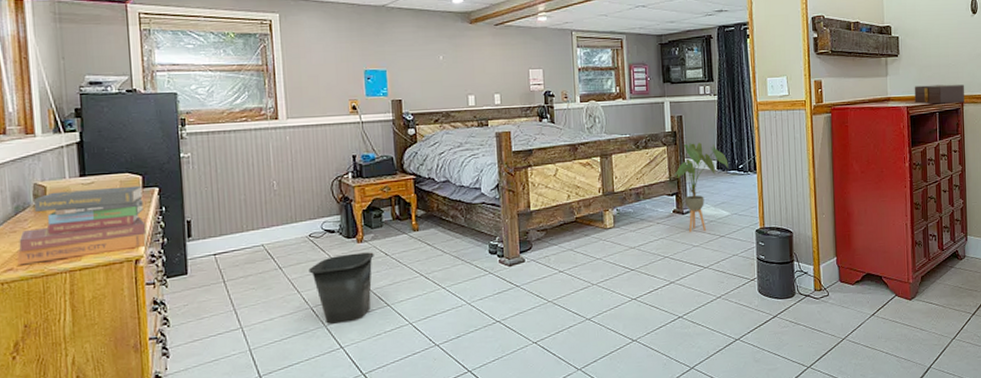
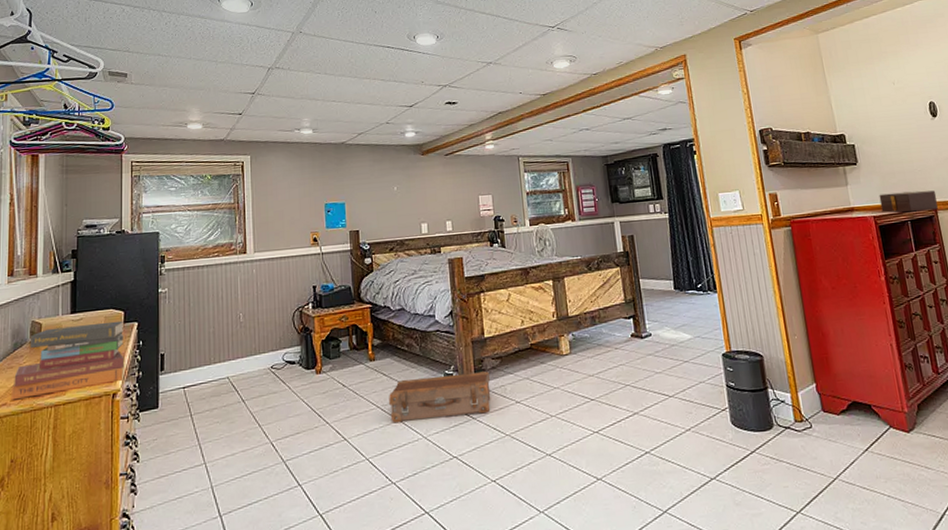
waste bin: present [308,252,374,324] -> none [270,383,332,460]
suitcase: none [433,242,535,291] -> present [389,371,491,424]
house plant: present [674,142,729,233] -> none [630,262,687,359]

